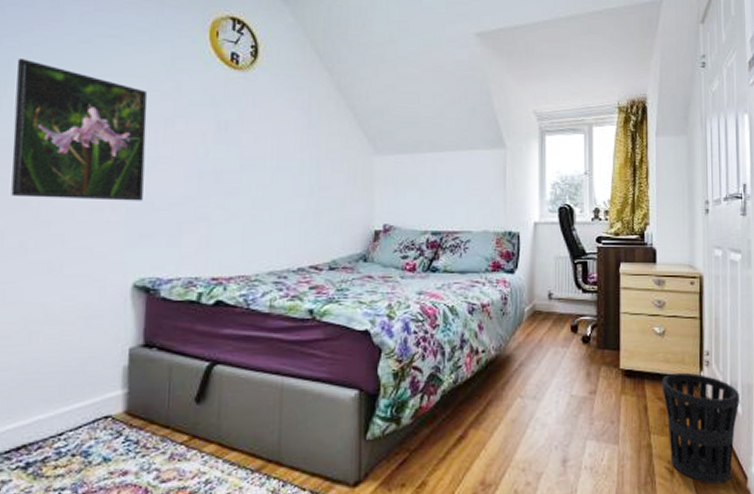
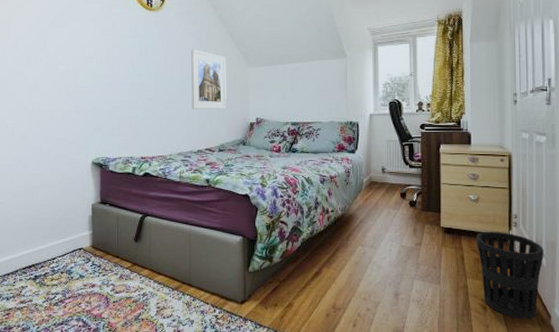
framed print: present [11,57,148,201] -> none [15,12,95,106]
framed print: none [291,126,344,211] -> present [190,49,226,109]

